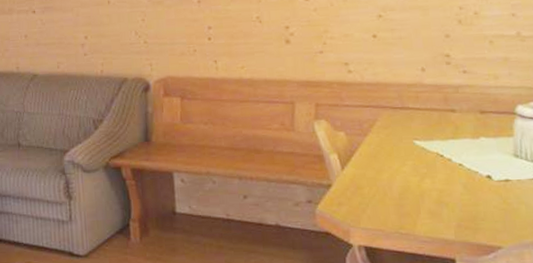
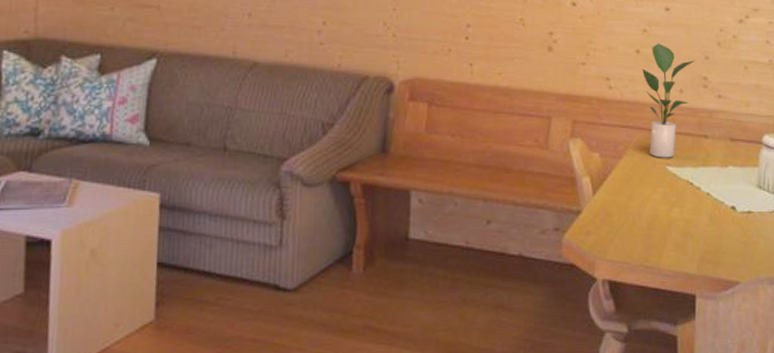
potted plant: none [381,26,435,134] -> present [642,43,695,158]

